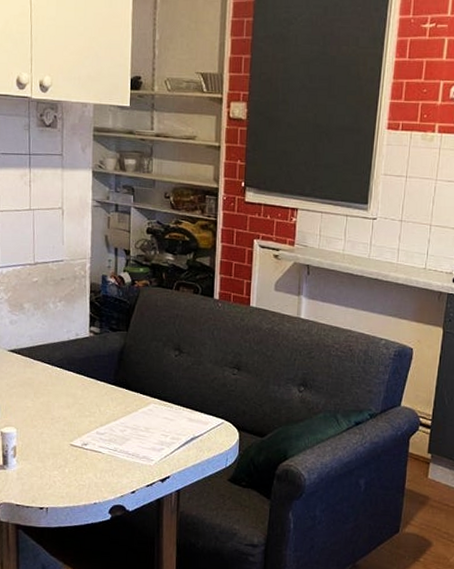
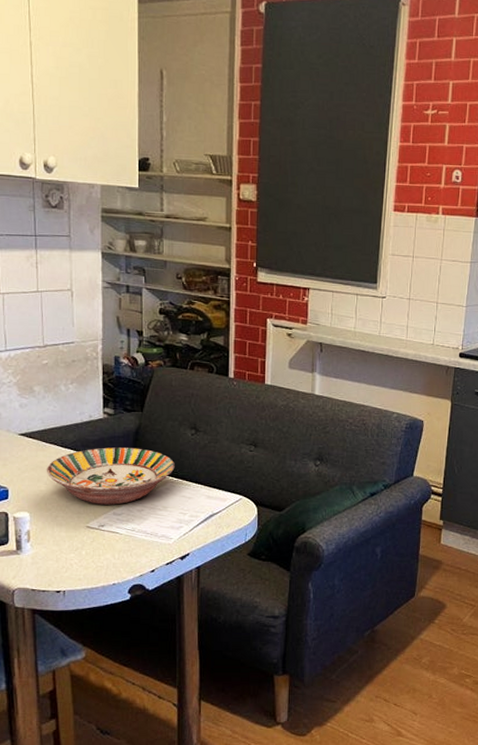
serving bowl: none [33,366,158,424] -> present [46,447,175,505]

